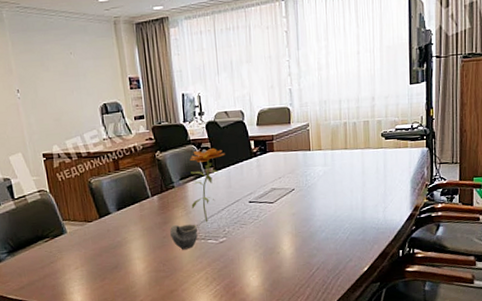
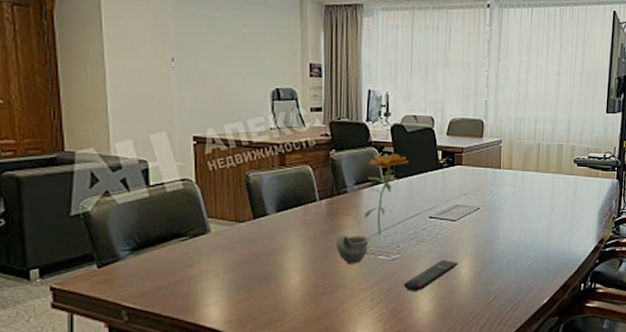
remote control: none [232,238,280,269] -> present [403,259,458,291]

